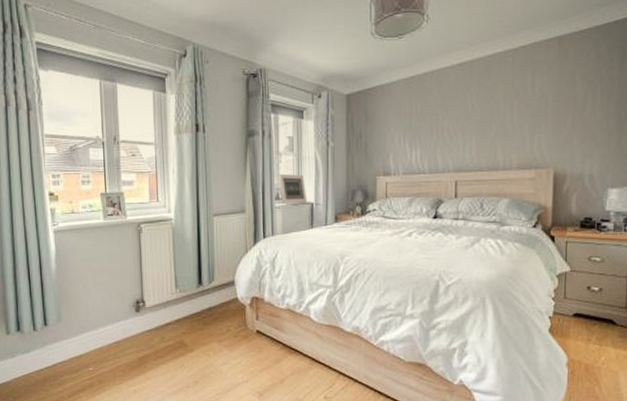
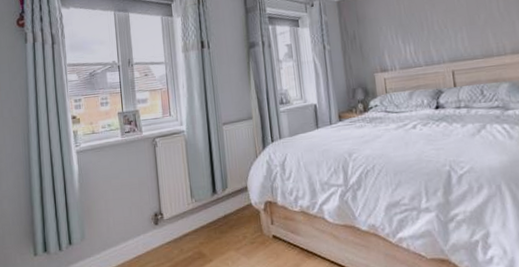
picture frame: present [278,173,307,204] -> none [280,78,310,108]

